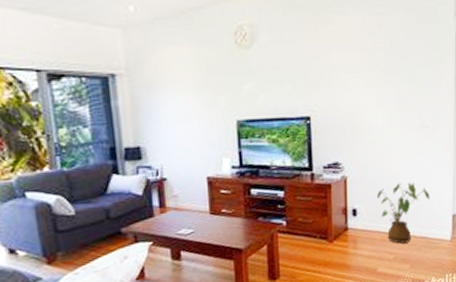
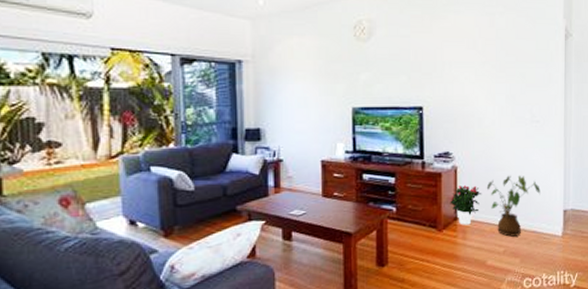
potted flower: none [340,195,372,235] -> present [450,185,482,225]

